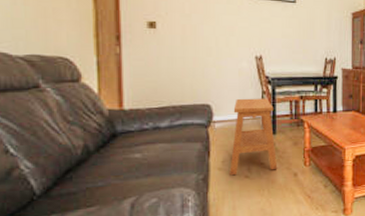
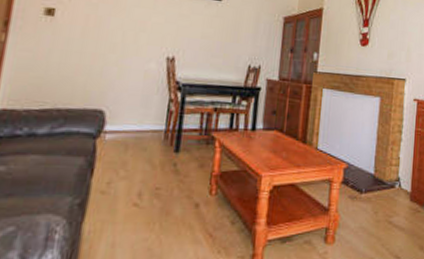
side table: present [230,98,278,176] -> none [114,105,181,202]

